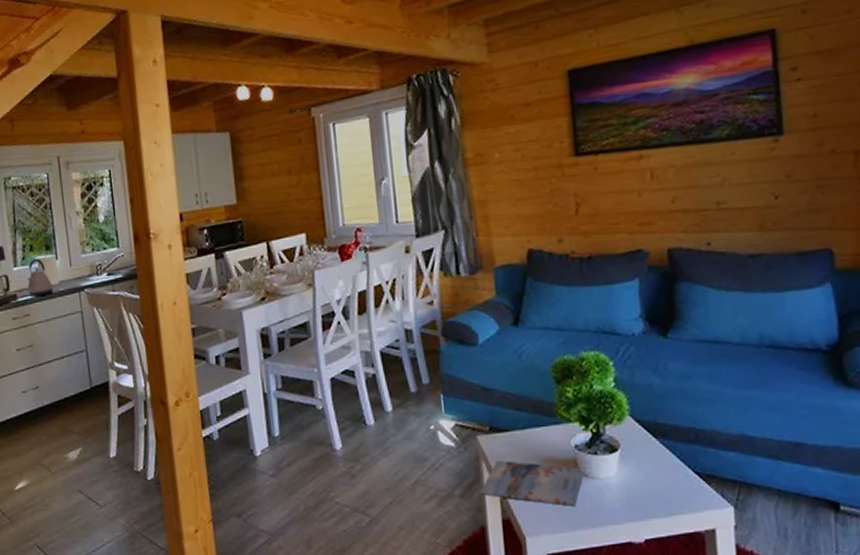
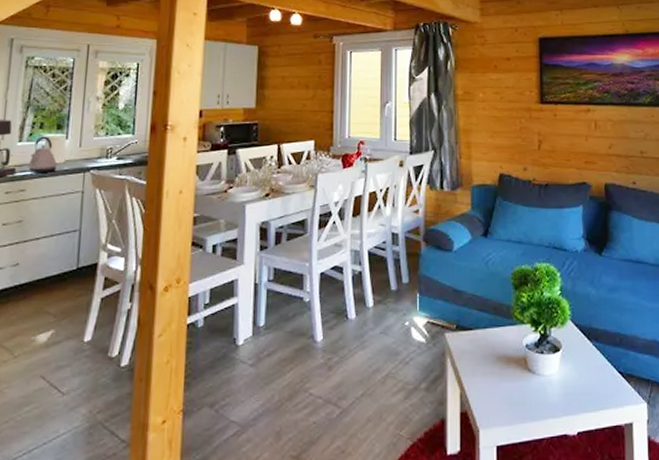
magazine: present [479,460,585,506] -> none [443,357,533,400]

